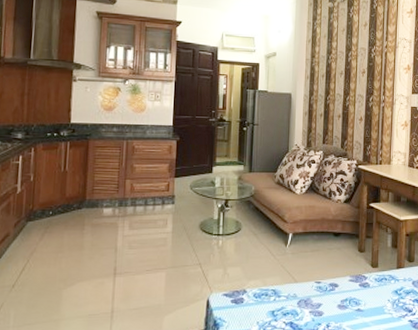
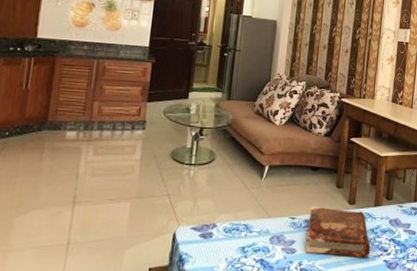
book: none [331,270,395,319] -> present [304,206,371,258]

